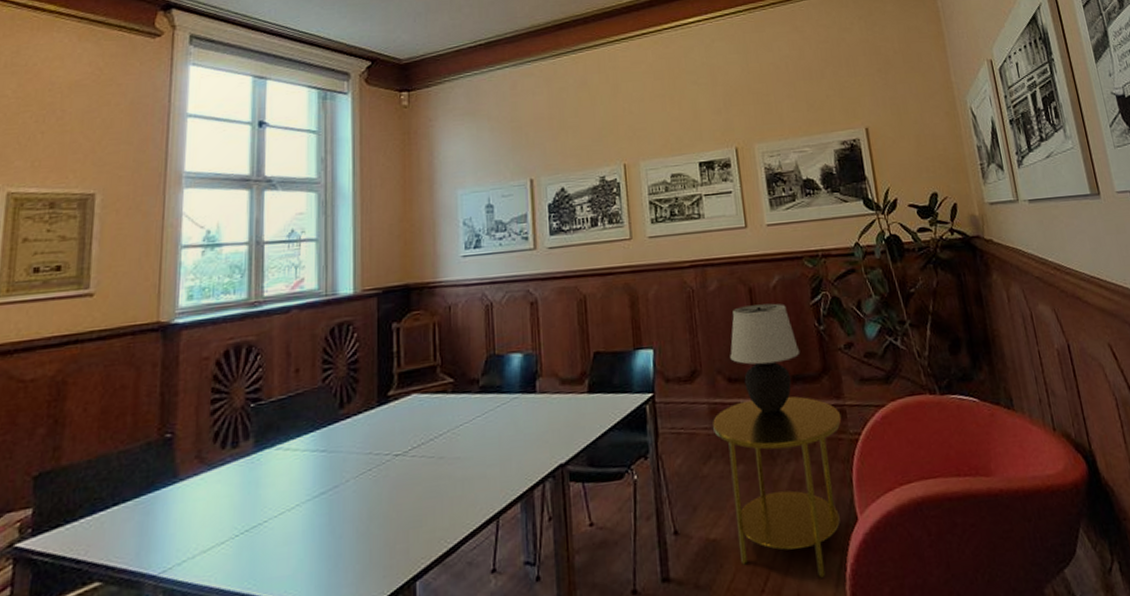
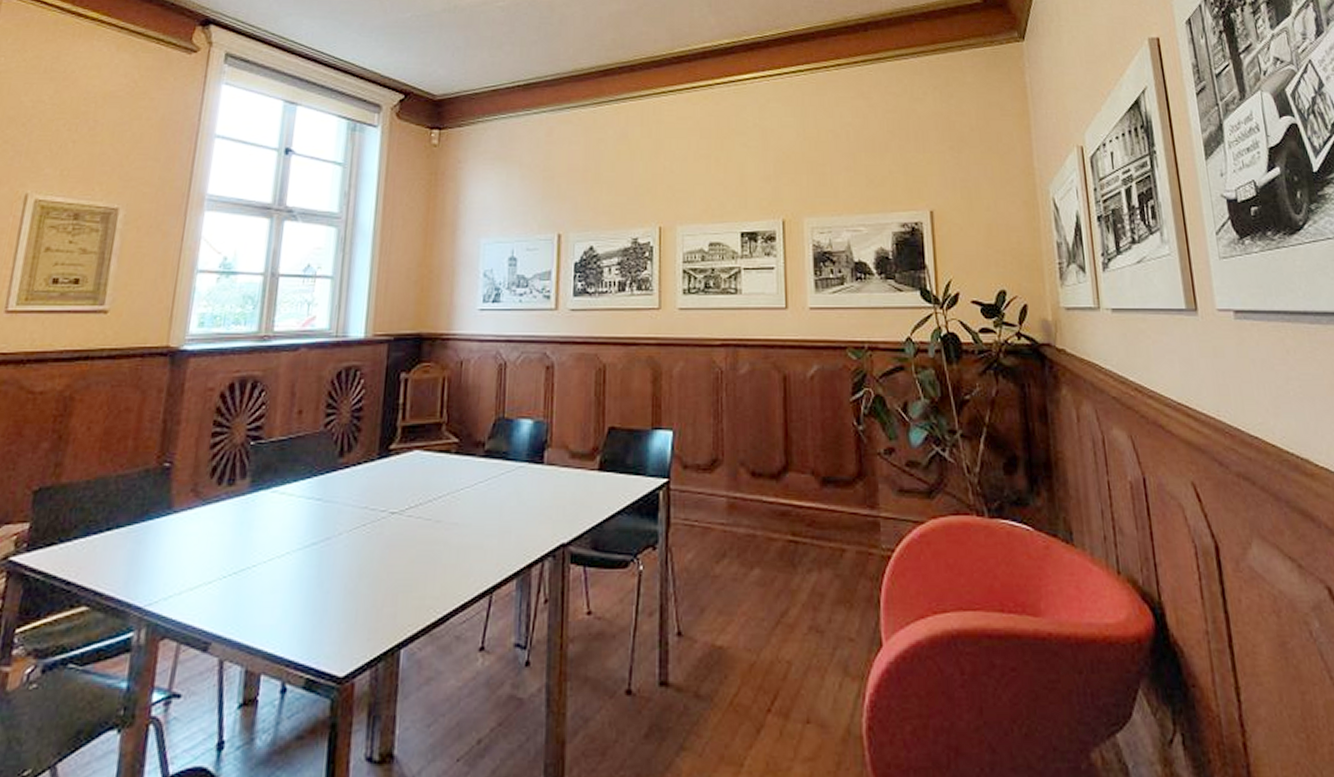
side table: present [713,396,842,578] -> none [731,499,874,704]
table lamp: present [730,303,800,414] -> none [756,395,834,516]

